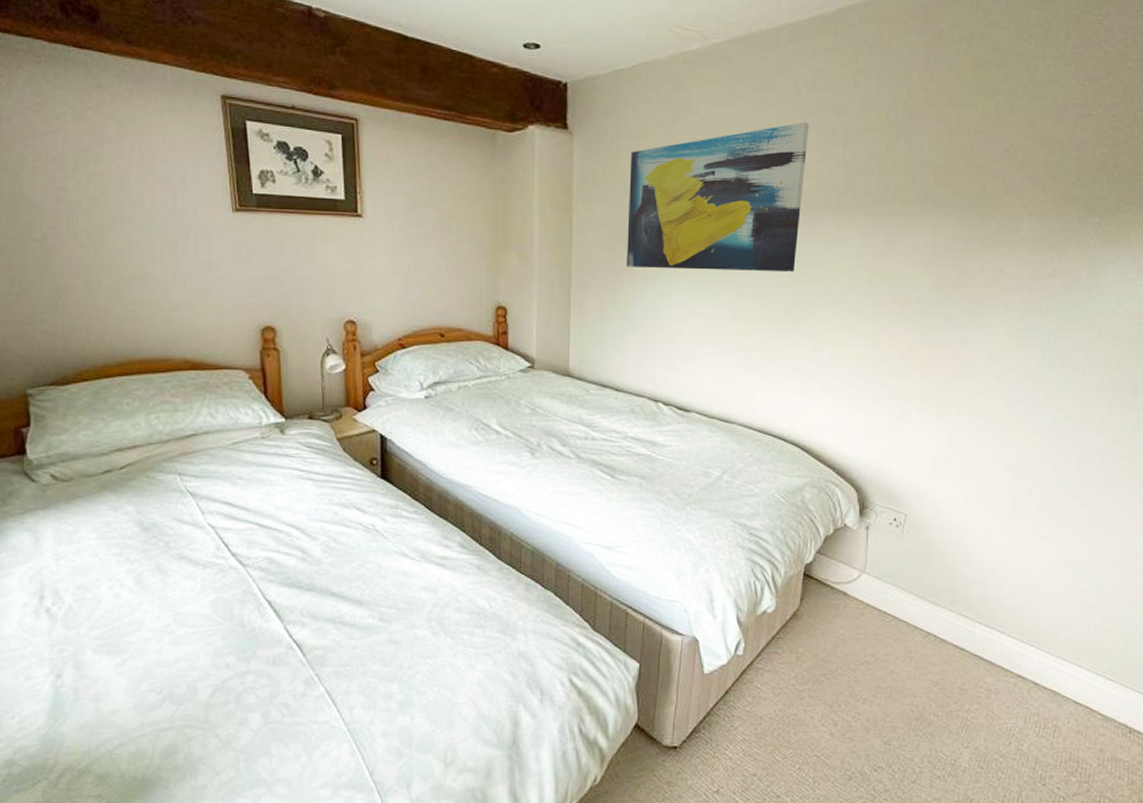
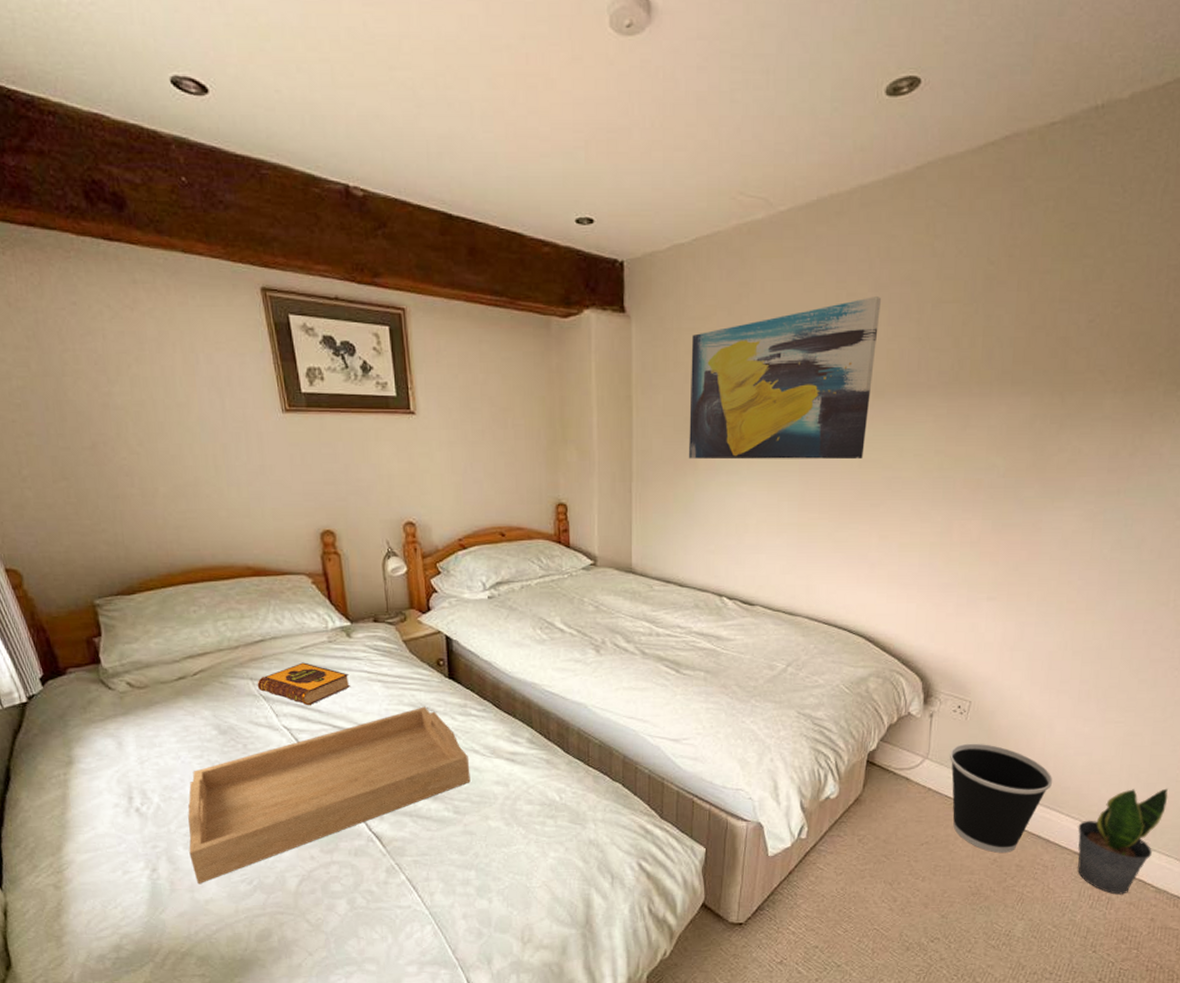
serving tray: none [98,507,398,693] -> present [188,706,471,885]
hardback book: none [185,458,280,504] -> present [257,662,350,706]
wastebasket: none [887,557,992,674] -> present [950,743,1053,853]
potted plant: none [1020,609,1109,722] -> present [1077,788,1168,895]

